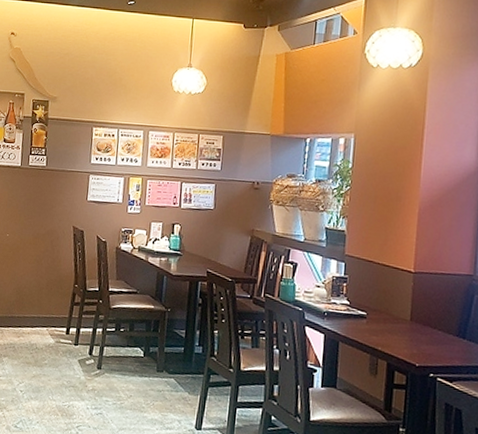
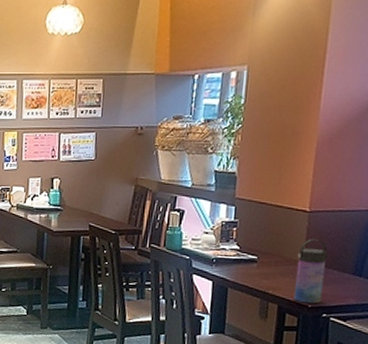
water bottle: none [401,298,433,363] -> present [293,238,328,304]

